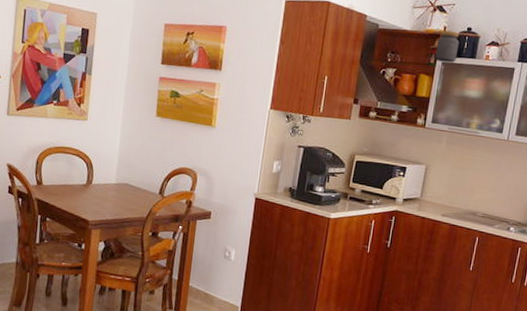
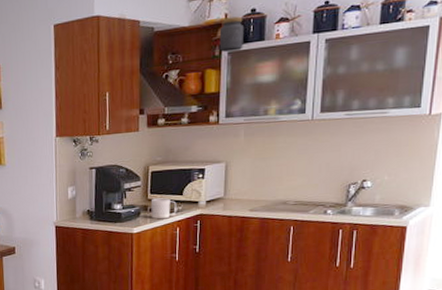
mug: none [350,187,376,210] -> present [151,197,177,219]

